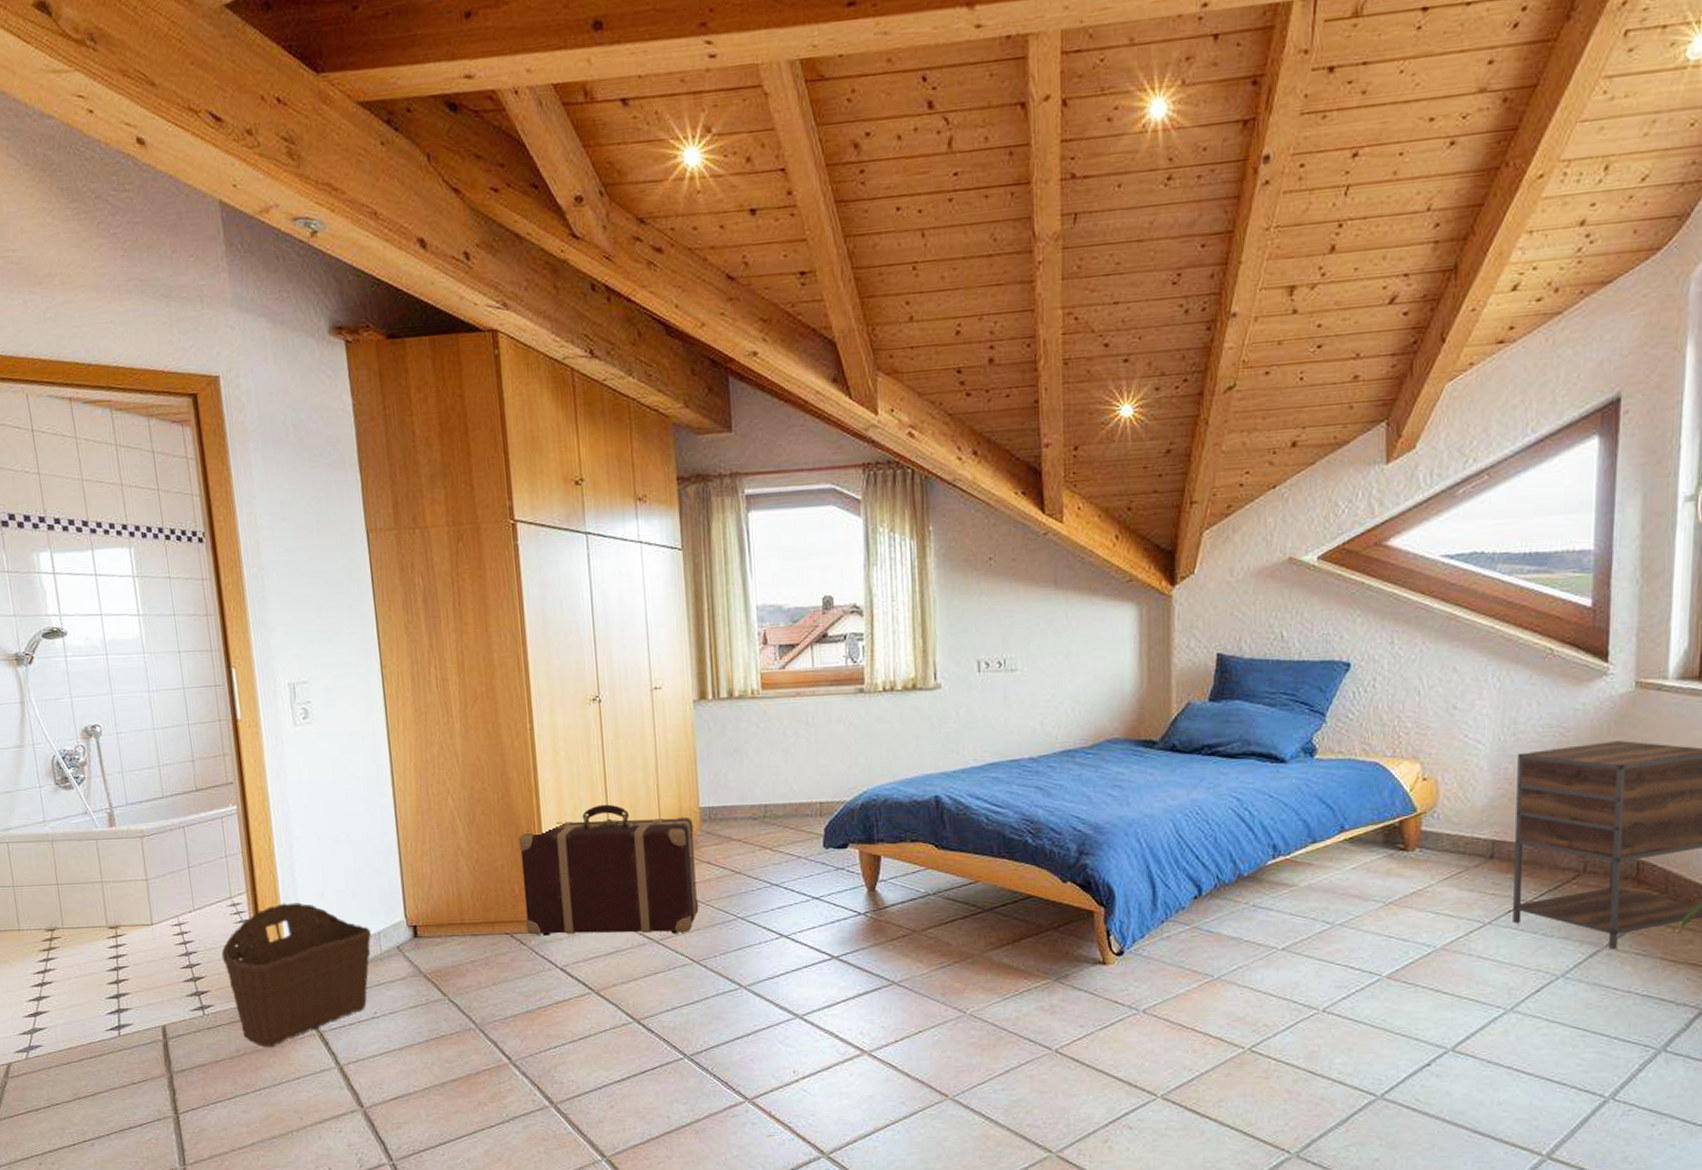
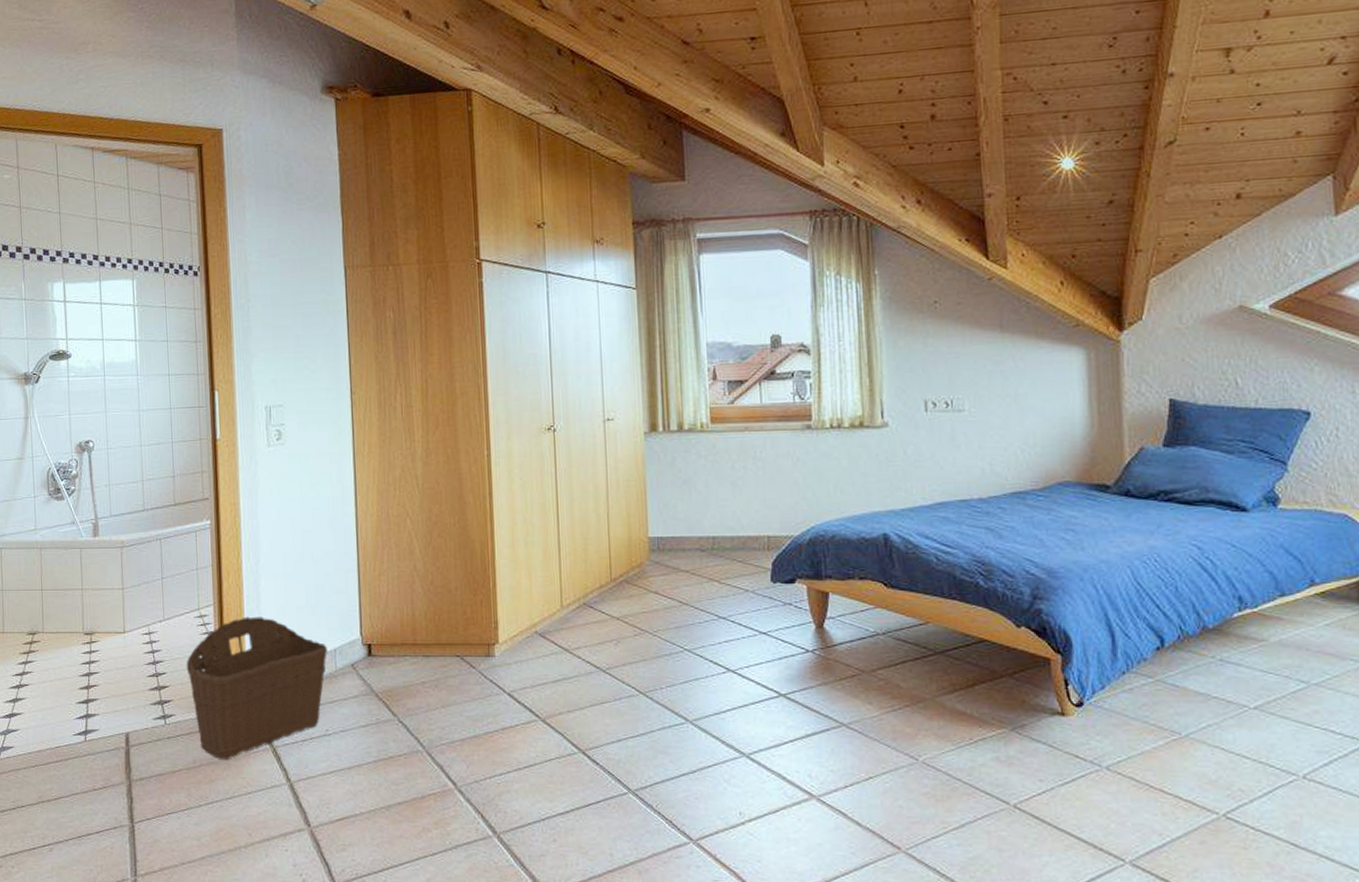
suitcase: present [518,804,699,936] -> none [472,531,646,664]

